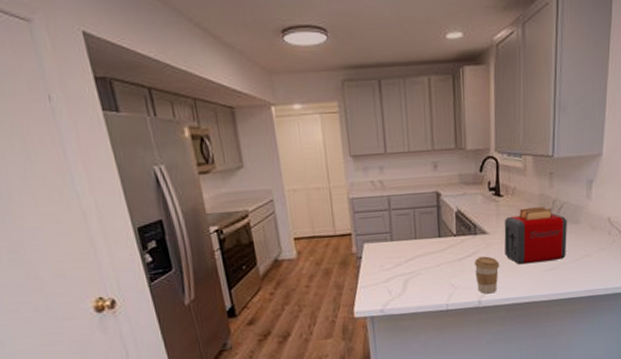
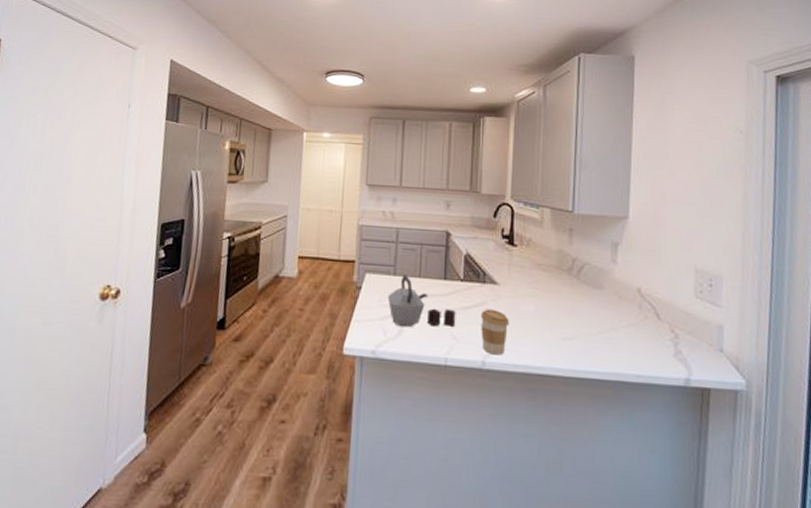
kettle: none [388,238,453,286] -> present [387,274,456,328]
toaster: present [504,207,567,265] -> none [516,262,589,329]

